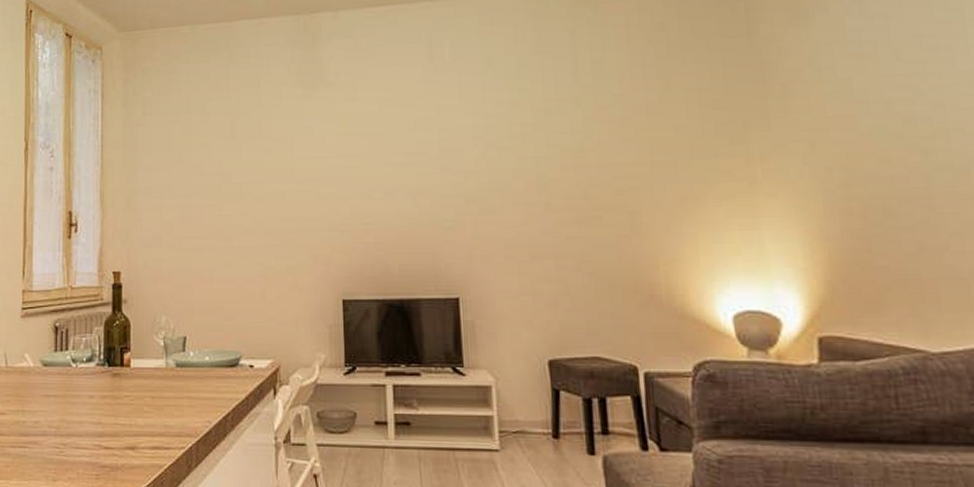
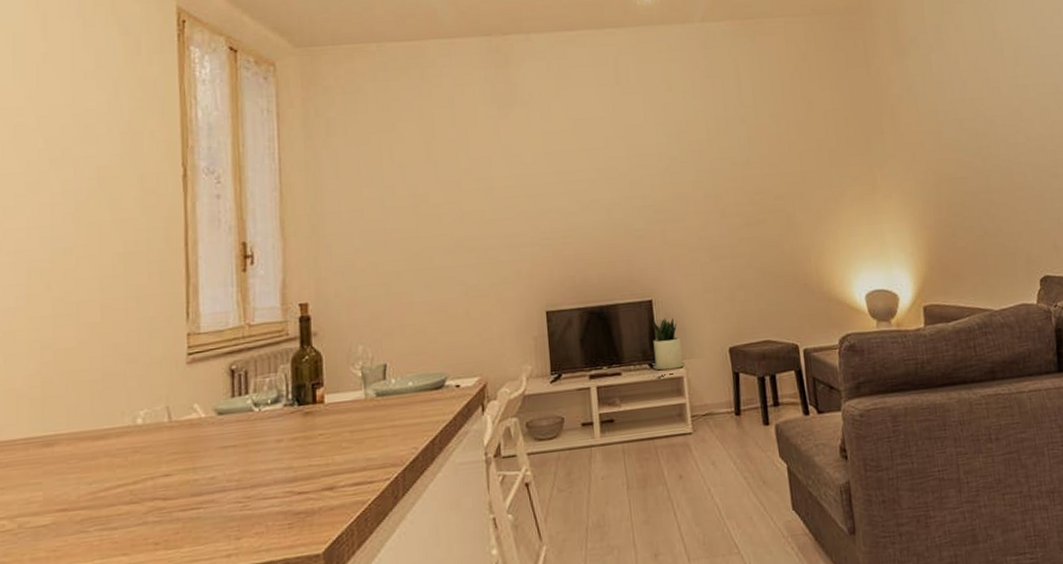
planter: none [456,319,495,377] -> present [651,318,686,371]

